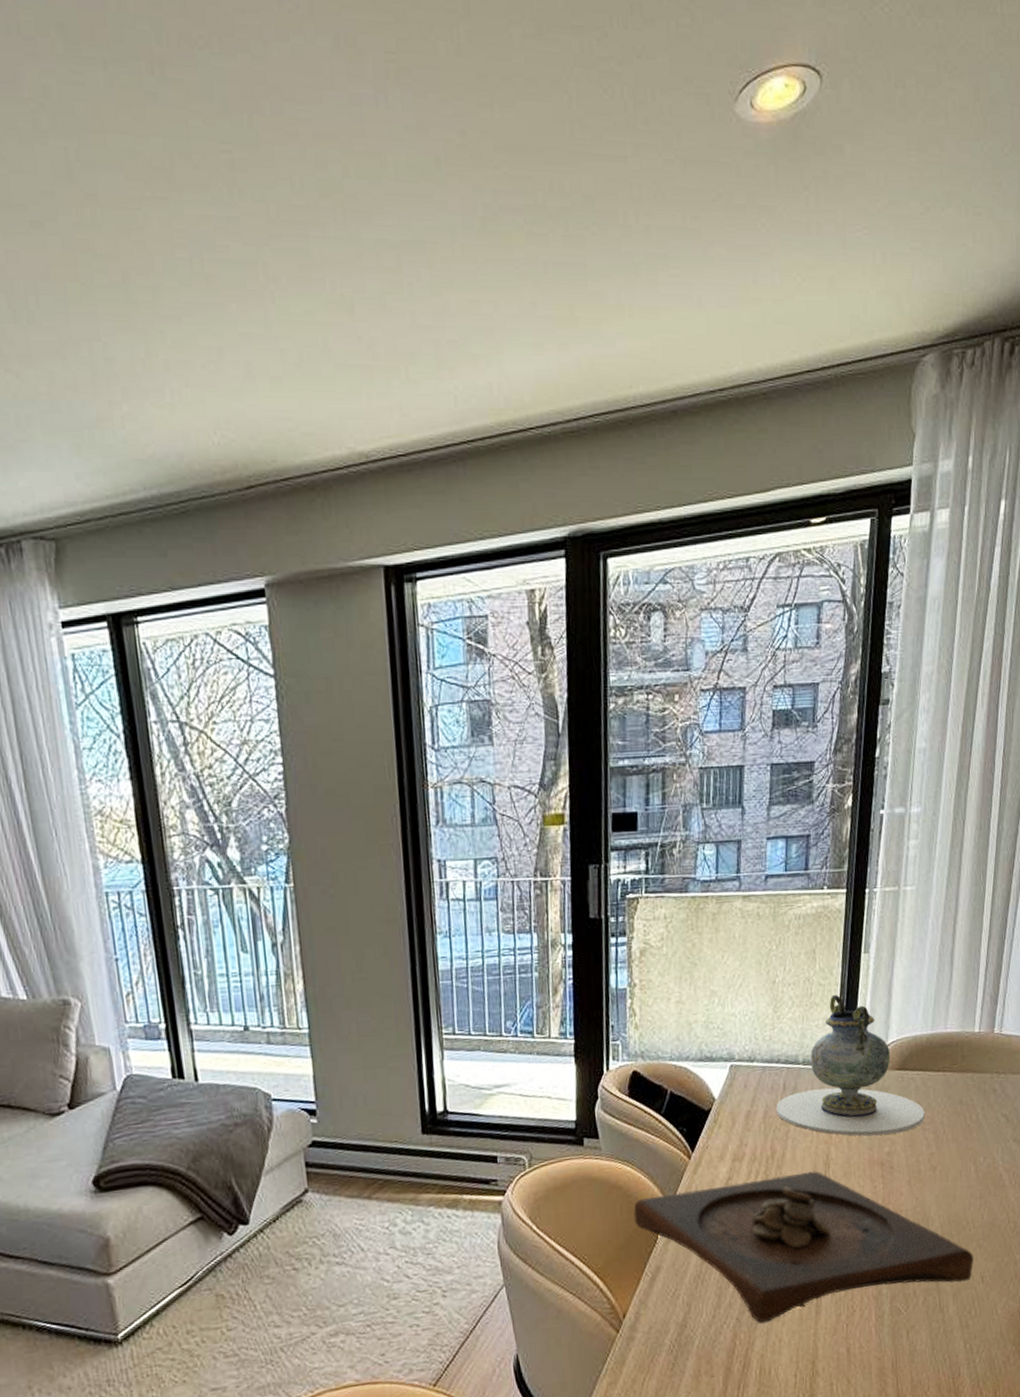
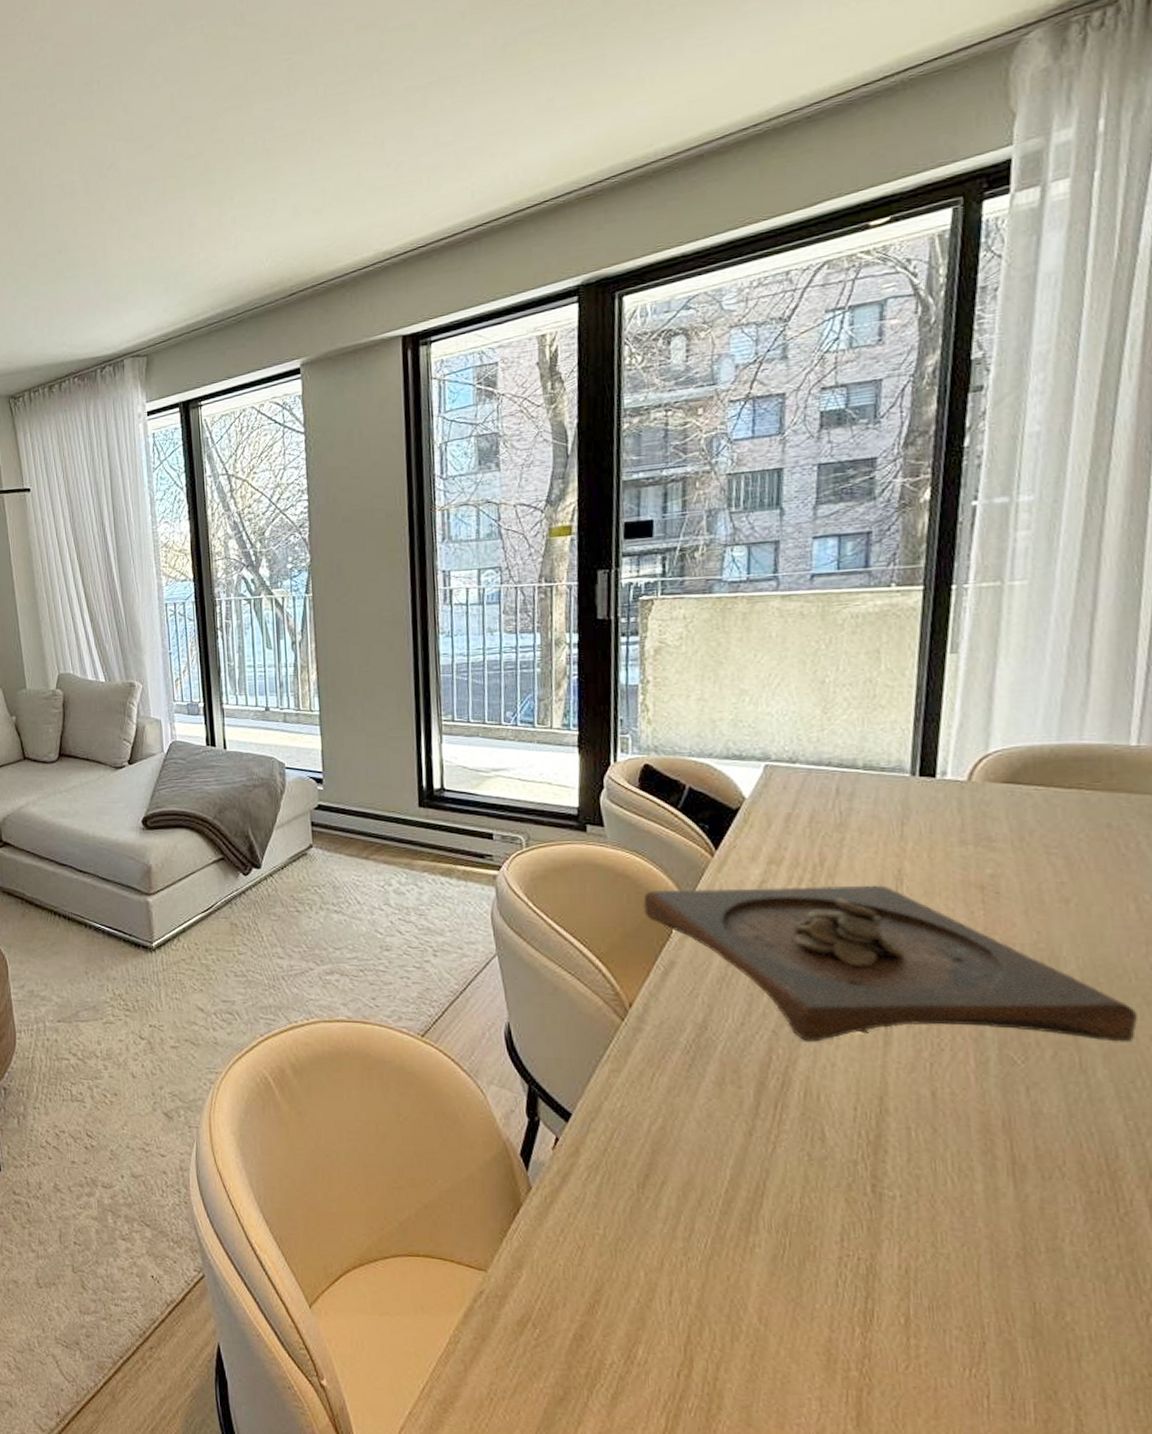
decorative vase: present [776,994,925,1136] -> none [826,696,1049,854]

